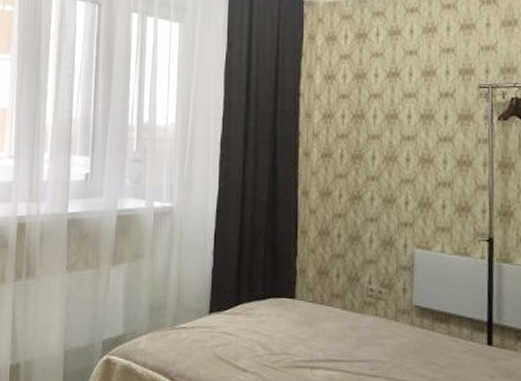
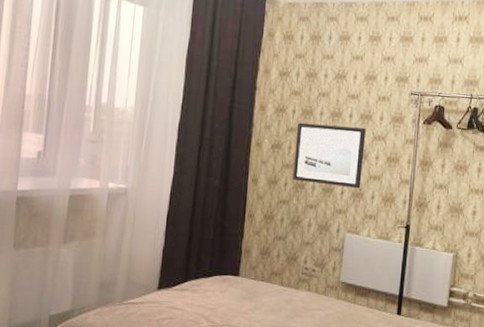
wall art: none [348,128,429,198] -> present [293,122,366,189]

